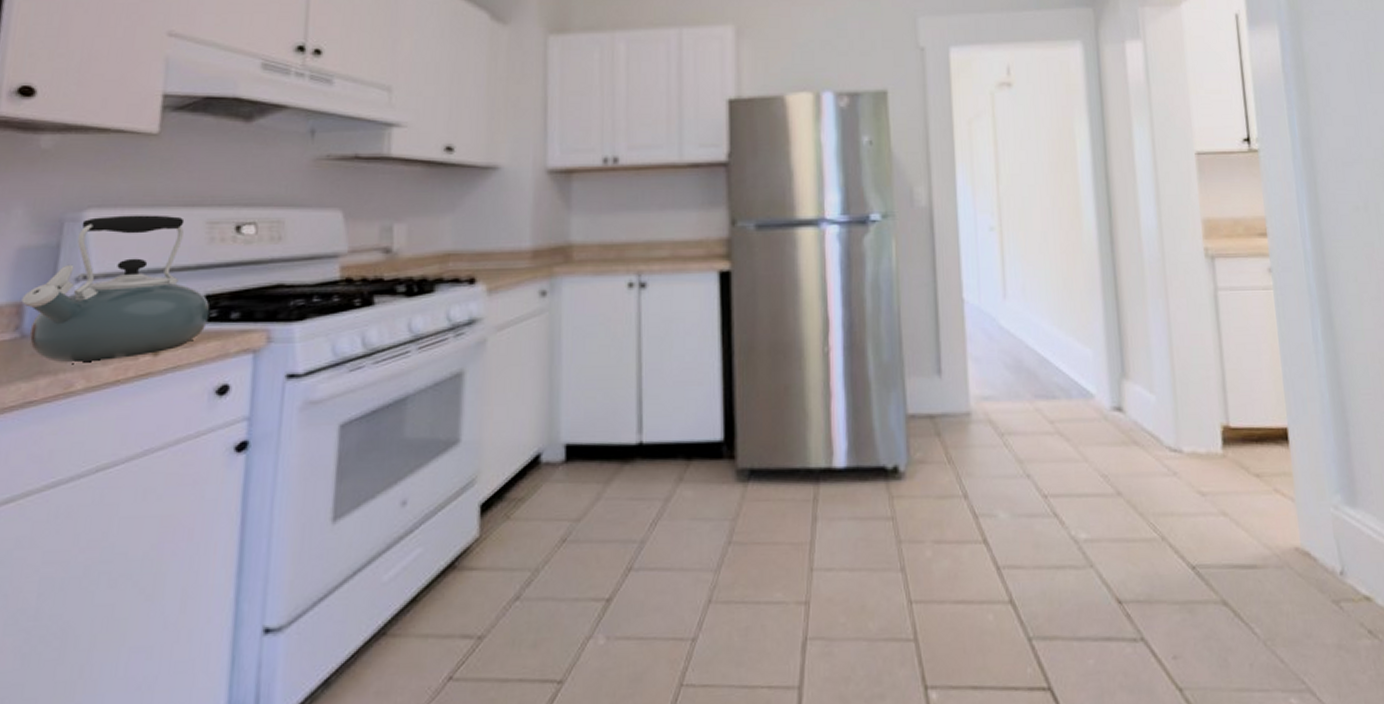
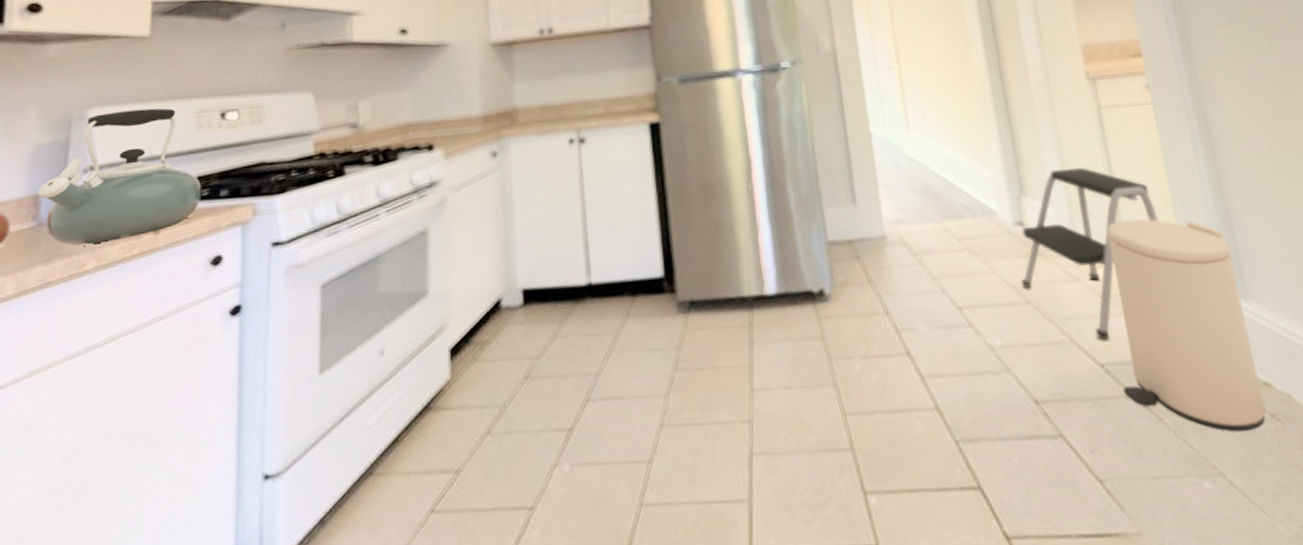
step stool: none [1114,352,1269,540] -> present [1021,167,1159,340]
pedal bin: none [1212,412,1363,646] -> present [1106,219,1265,432]

